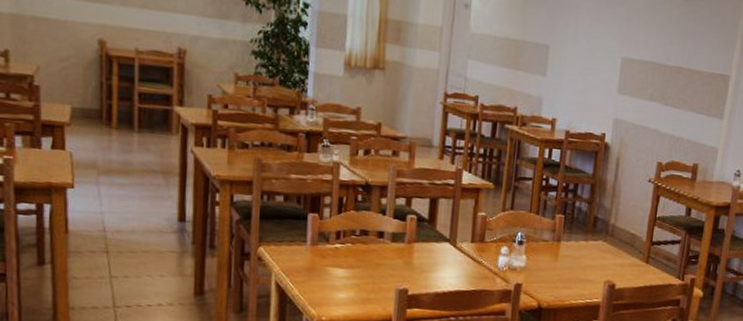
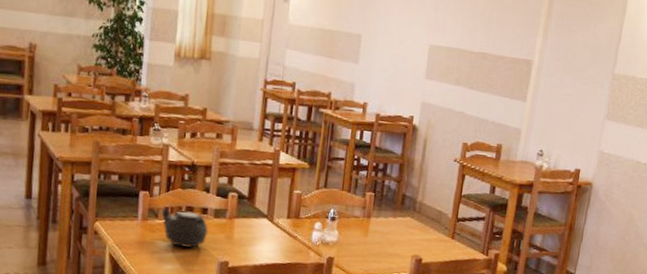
teapot: none [333,233,385,276] -> present [161,209,208,249]

